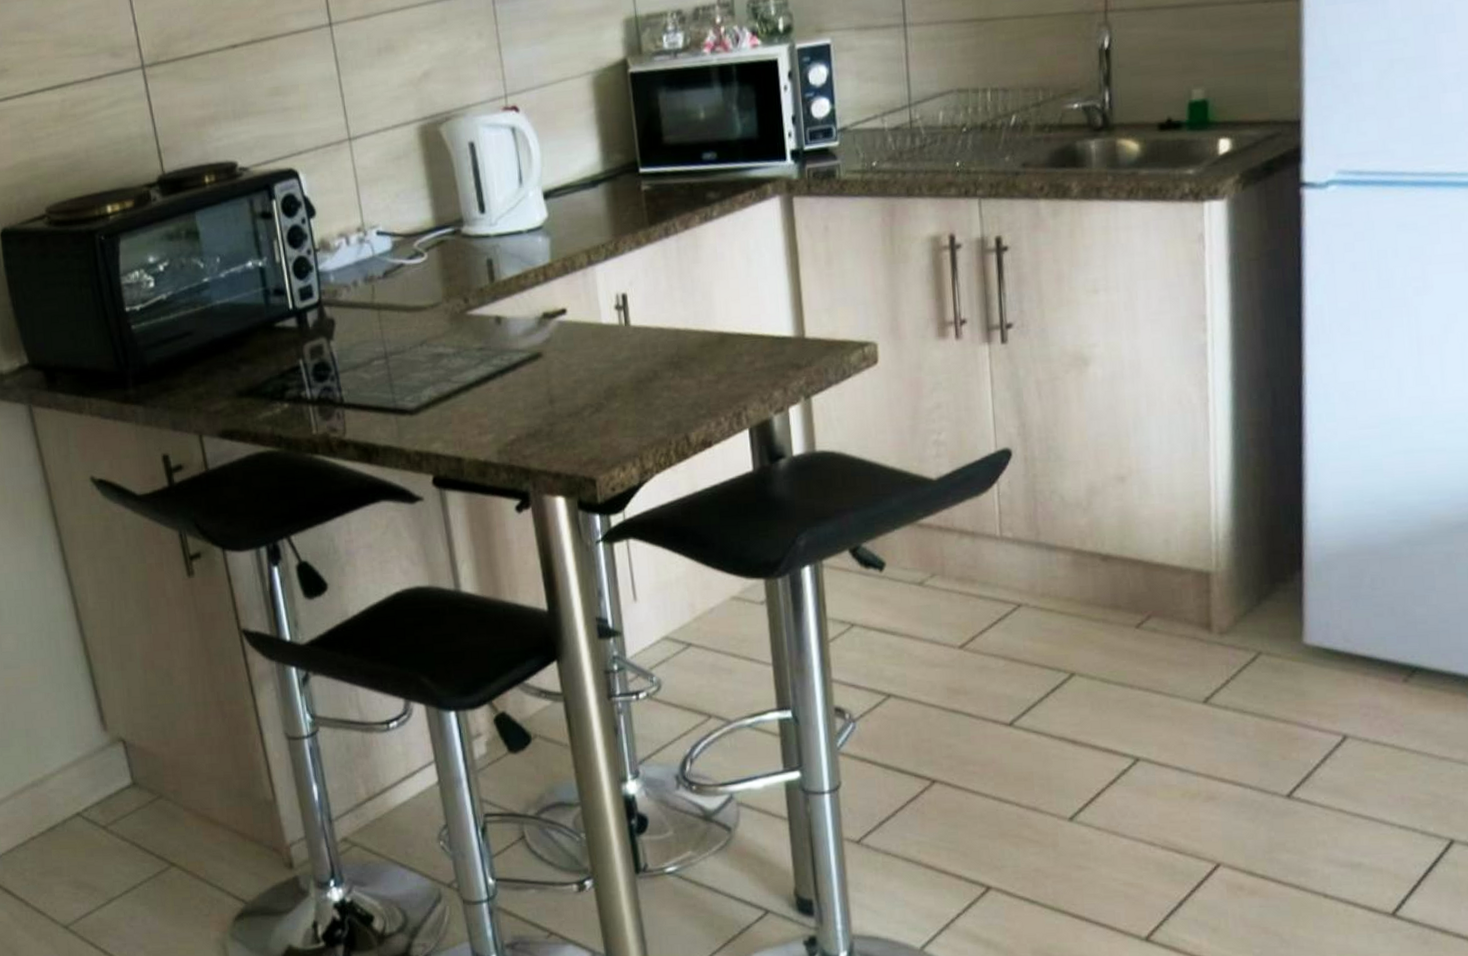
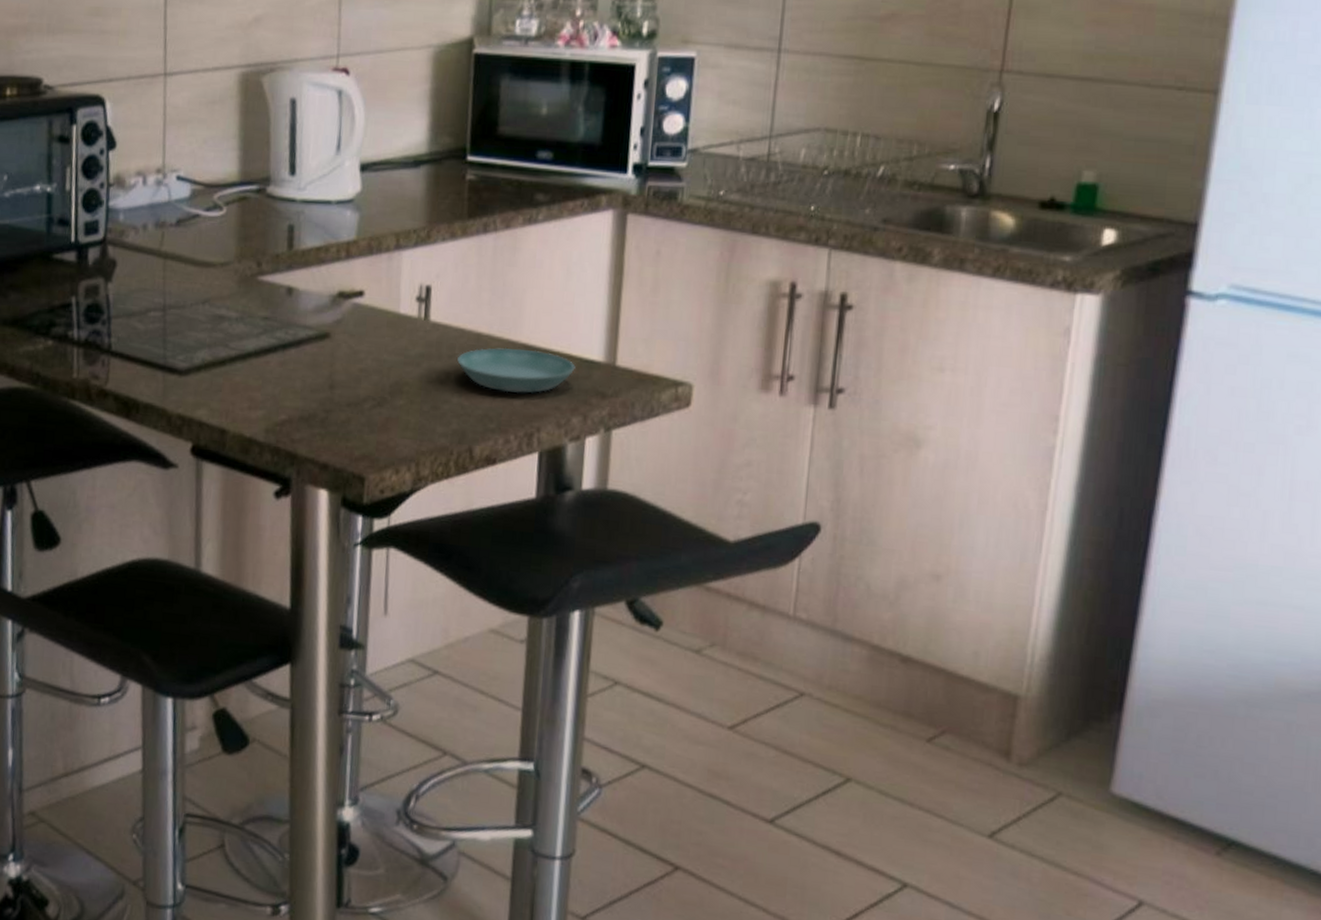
saucer: none [661,336,769,380] -> present [457,347,576,394]

